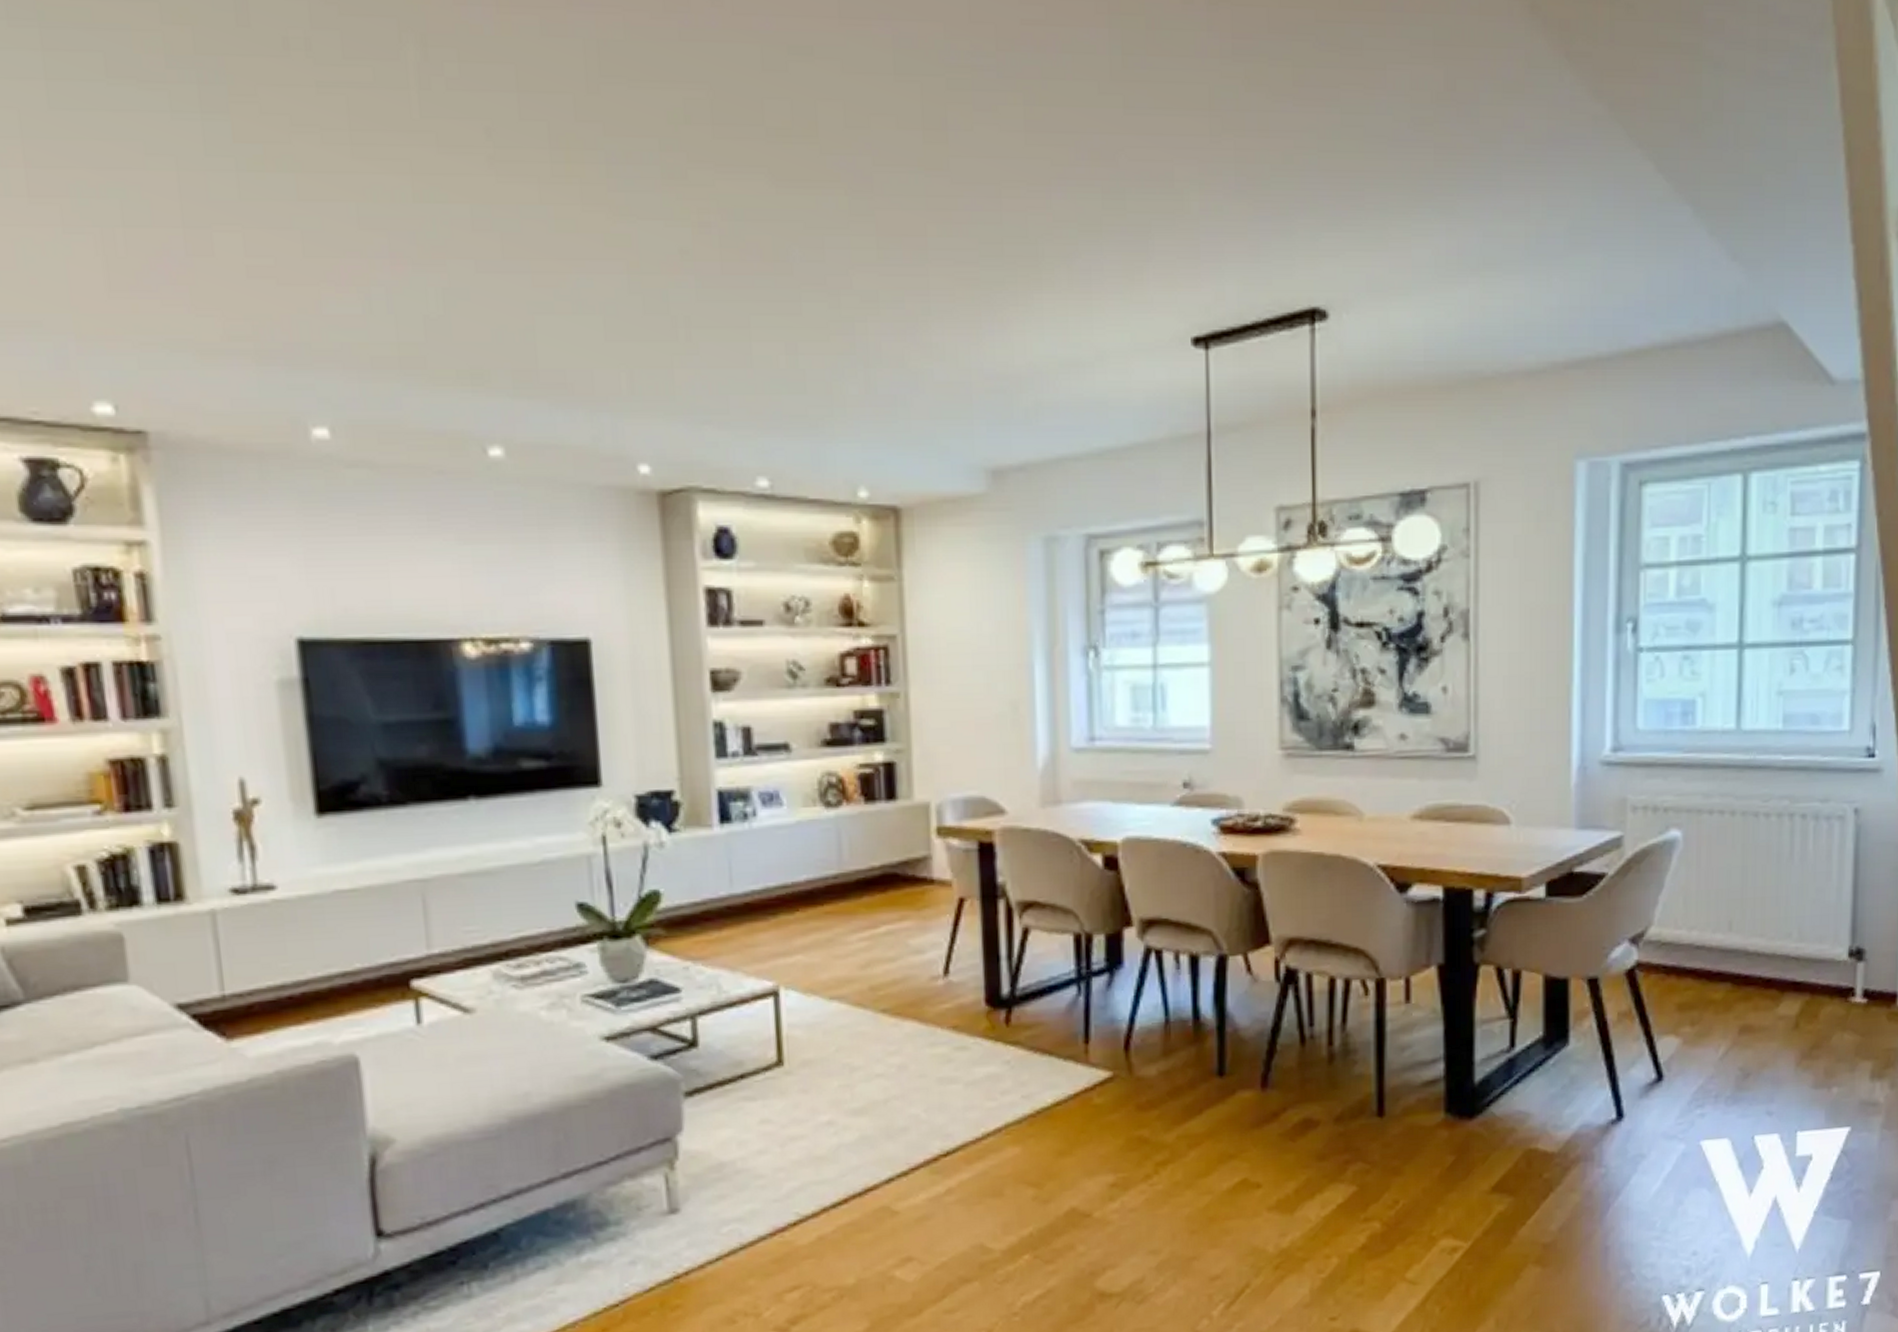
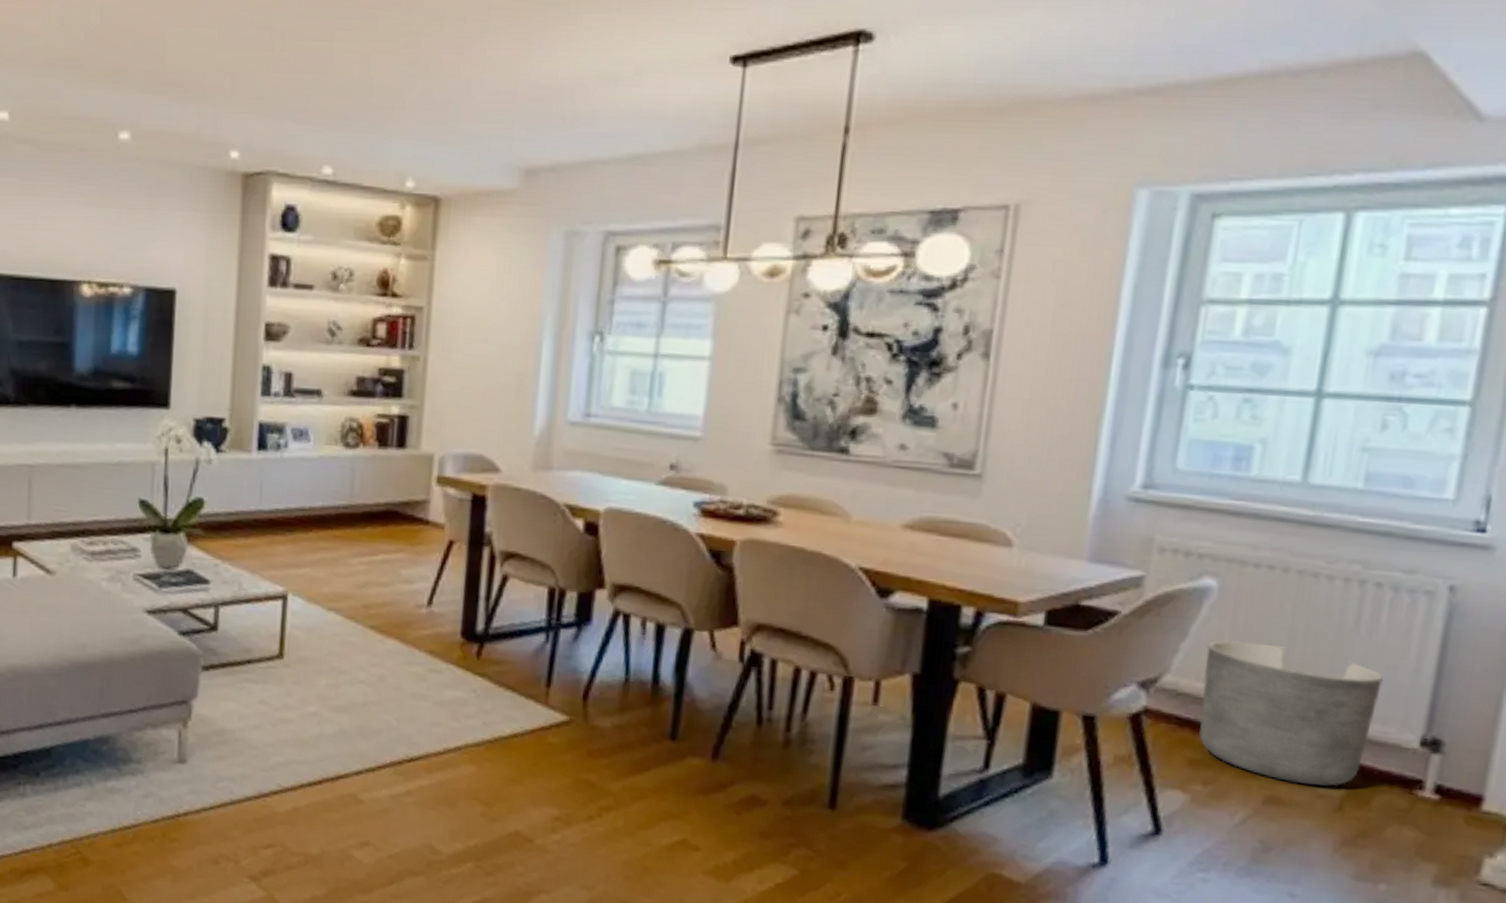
planter: none [1680,884,1815,1010] -> present [1199,640,1383,786]

